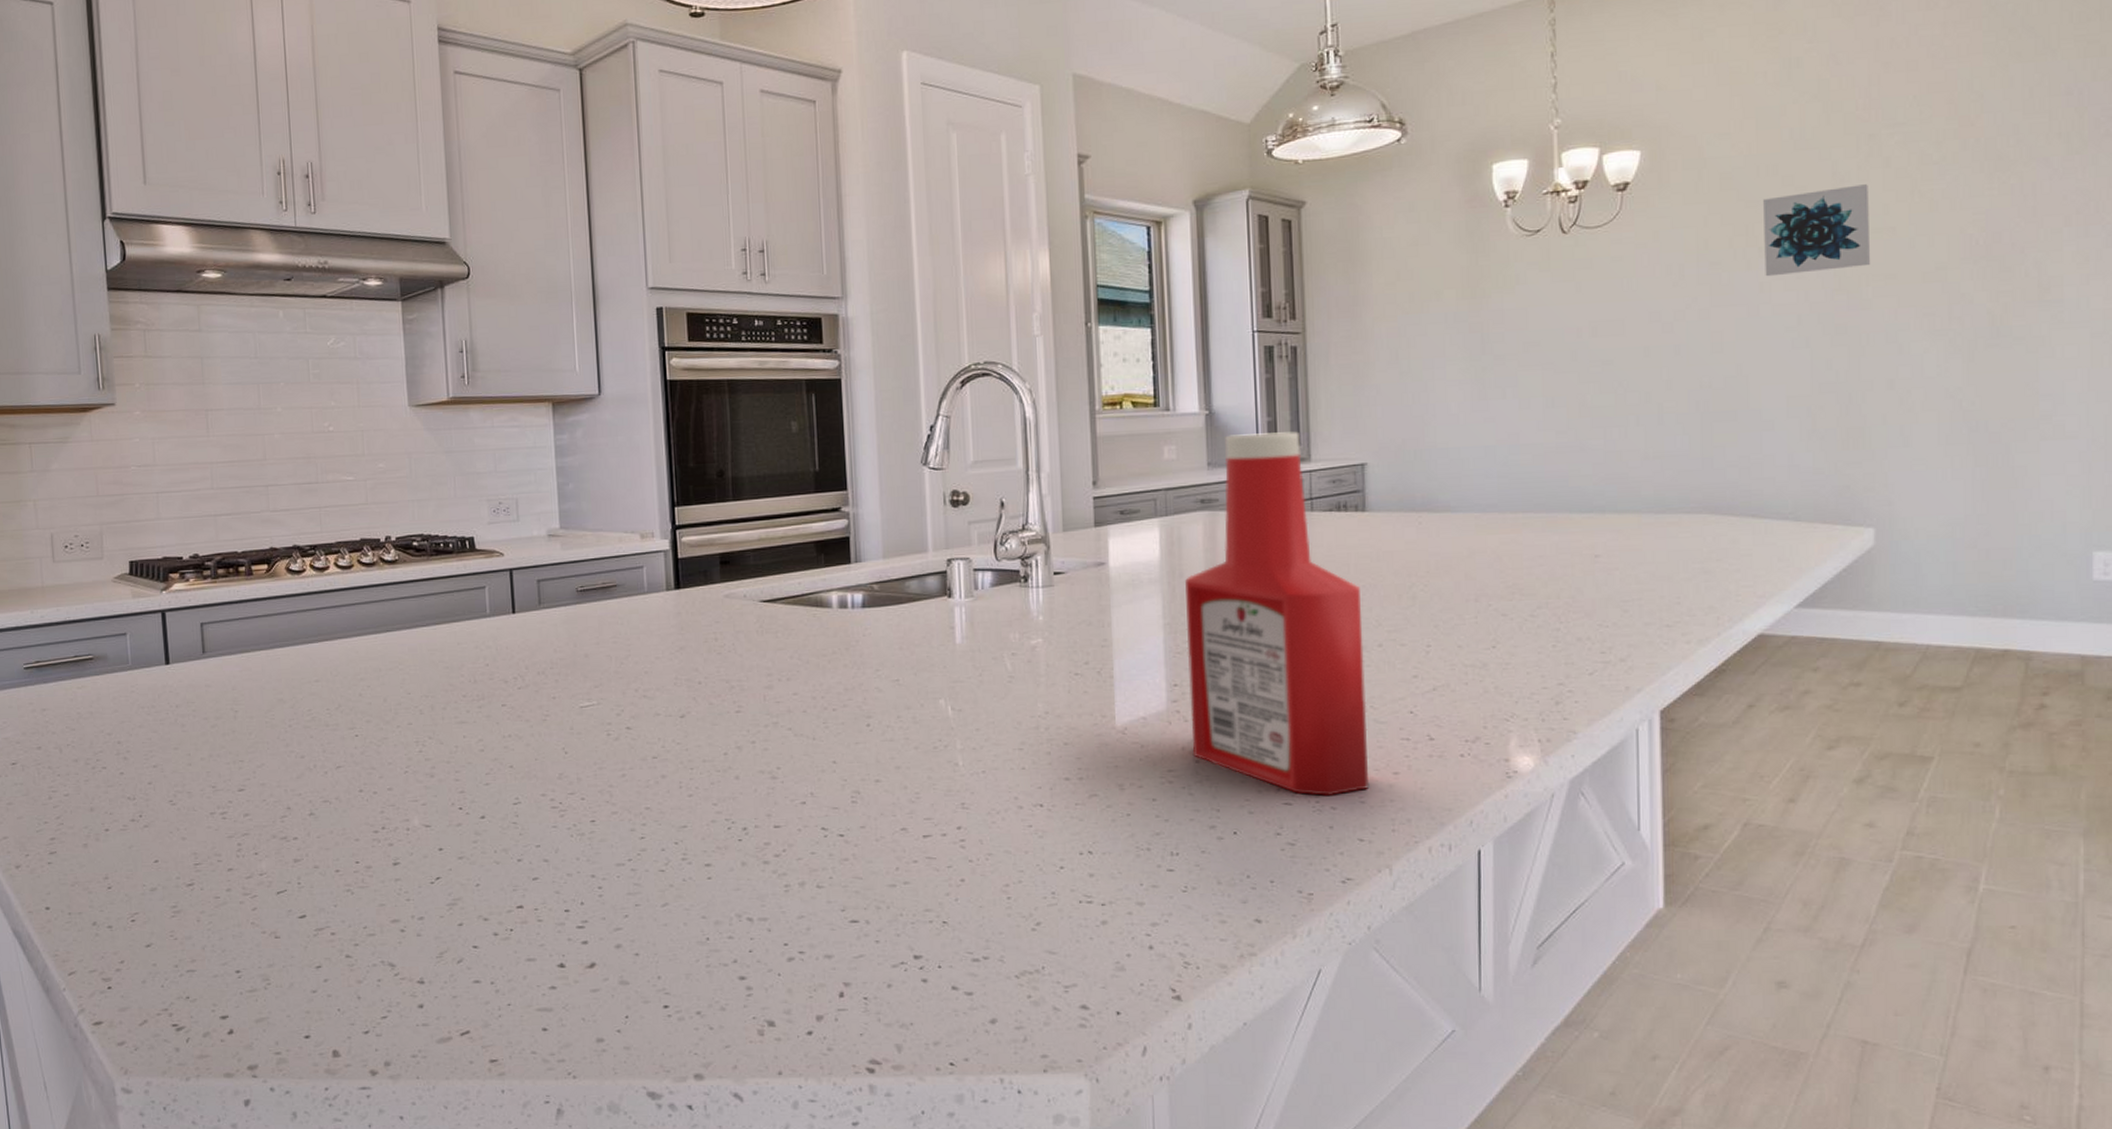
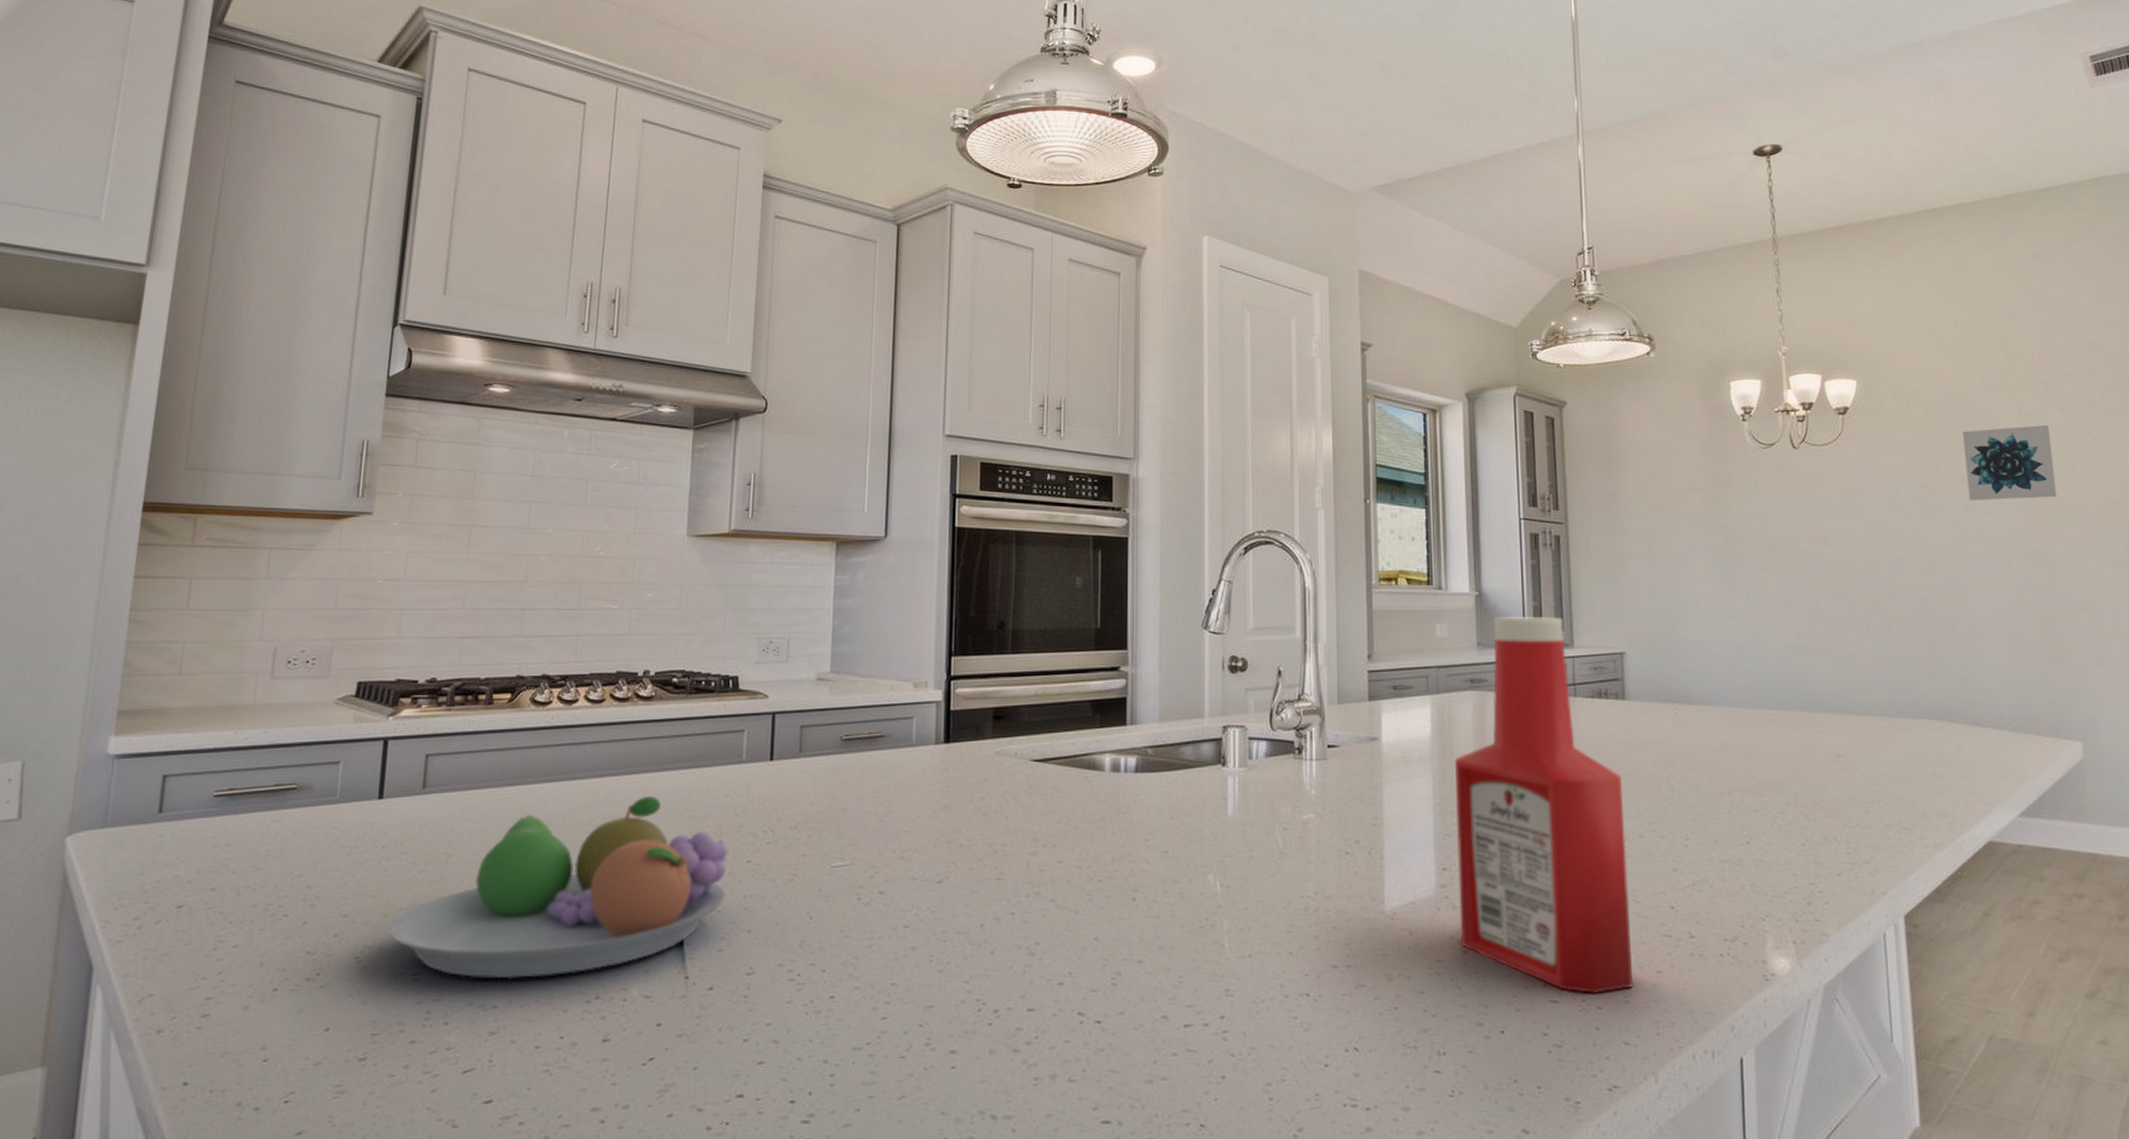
fruit bowl: none [192,651,487,815] -> present [386,797,728,979]

